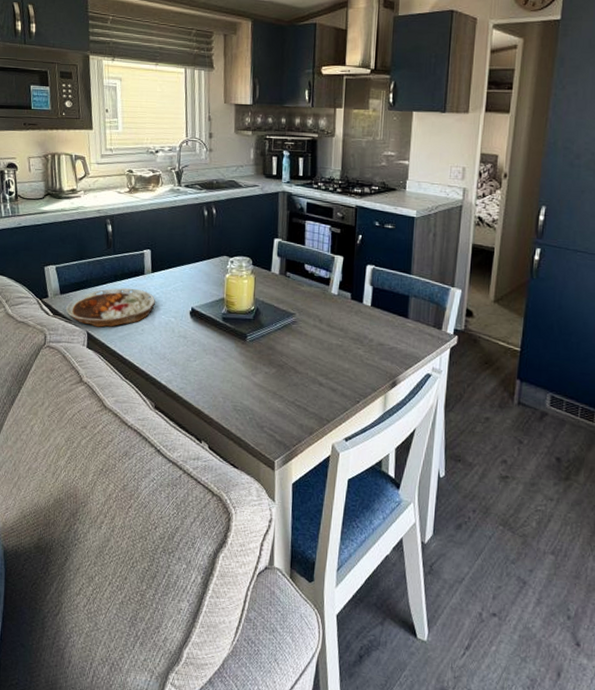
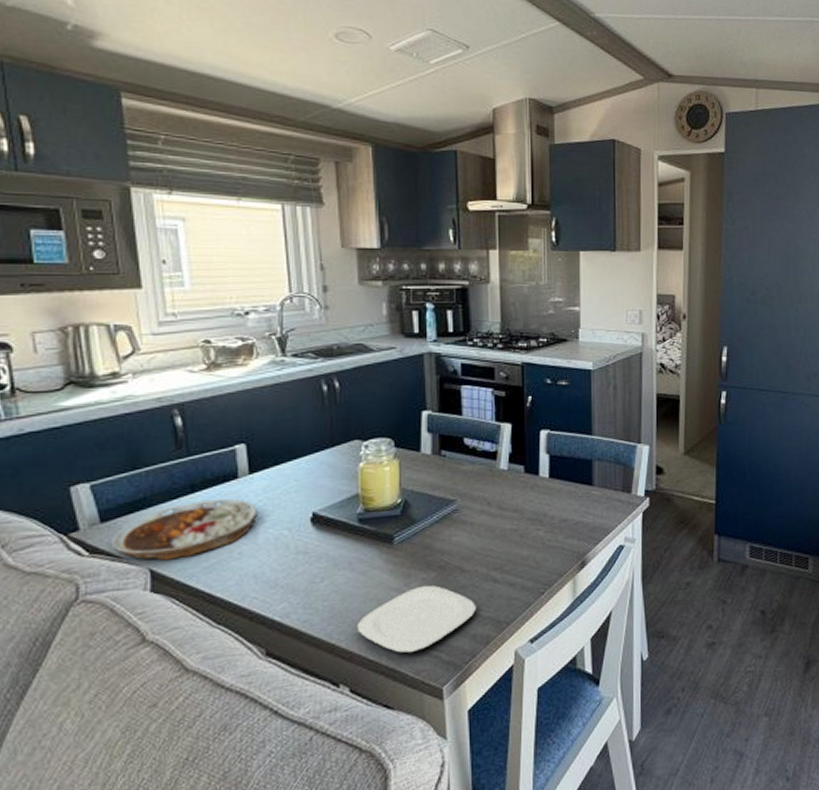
plate: none [216,377,305,429] -> present [356,585,477,654]

